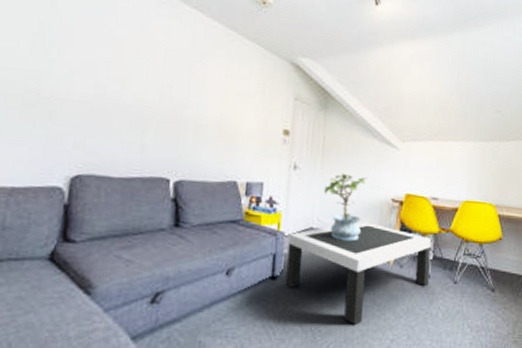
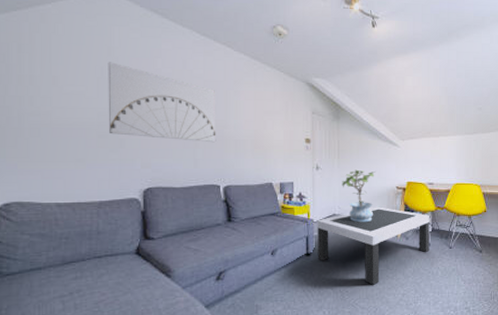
wall art: none [38,16,178,125] -> present [108,62,216,143]

